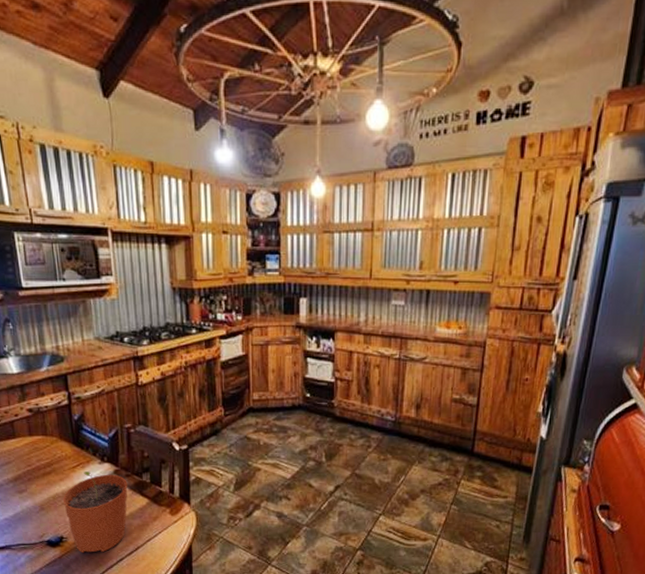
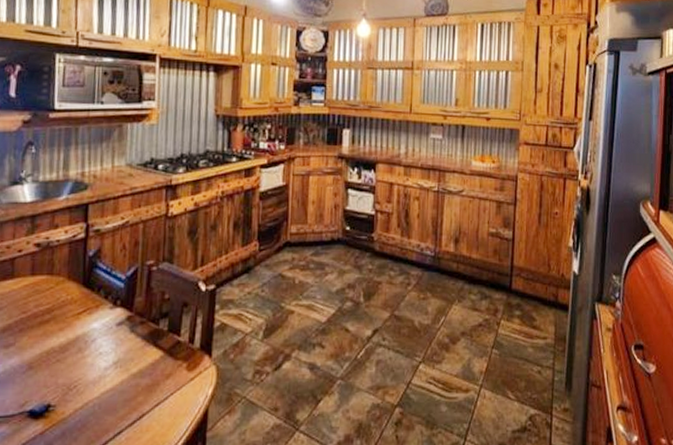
plant pot: present [63,472,128,554] -> none [59,319,141,426]

